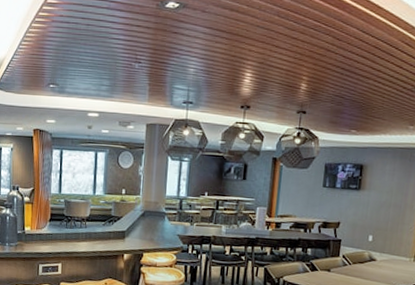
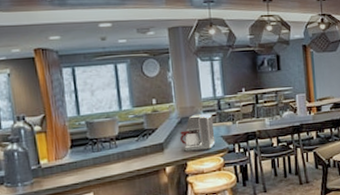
coffee maker: none [141,210,173,245] -> present [180,113,216,151]

